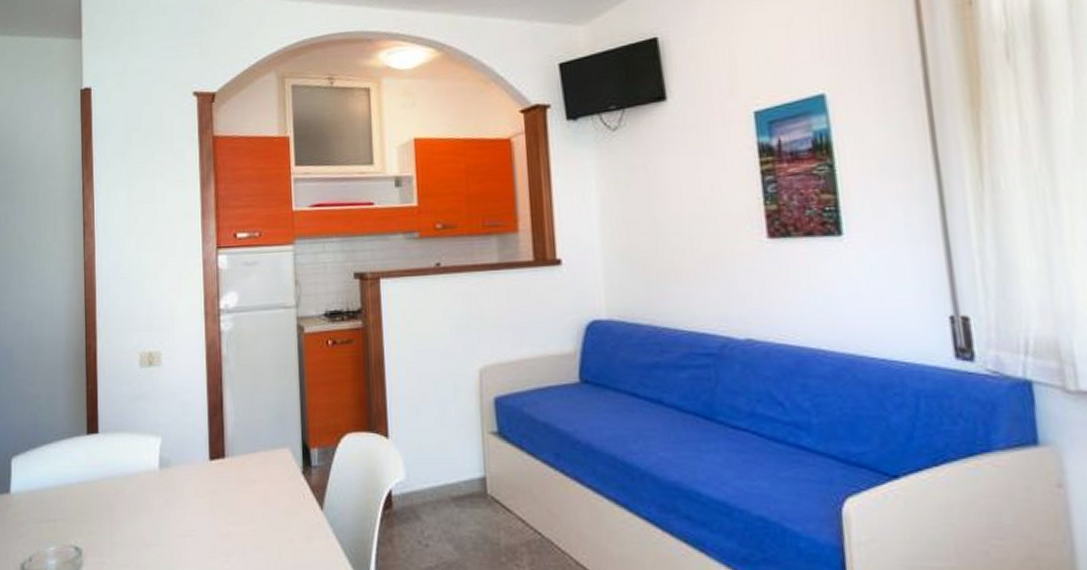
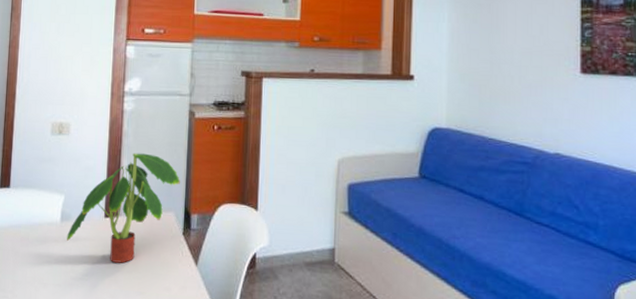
plant: none [168,380,294,513] -> present [67,153,180,263]

